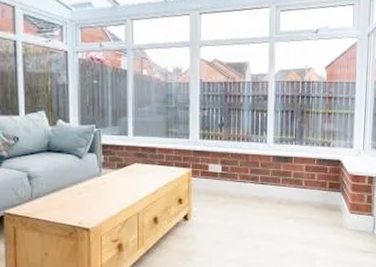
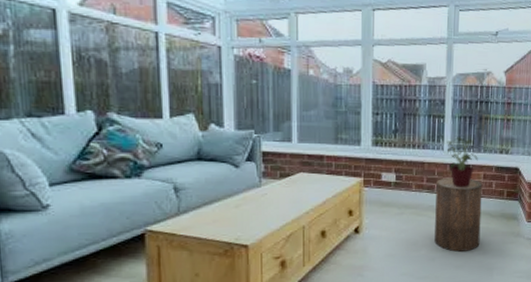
stool: none [259,169,305,241] -> present [434,177,483,252]
potted plant: none [270,130,300,179] -> present [447,137,478,188]

